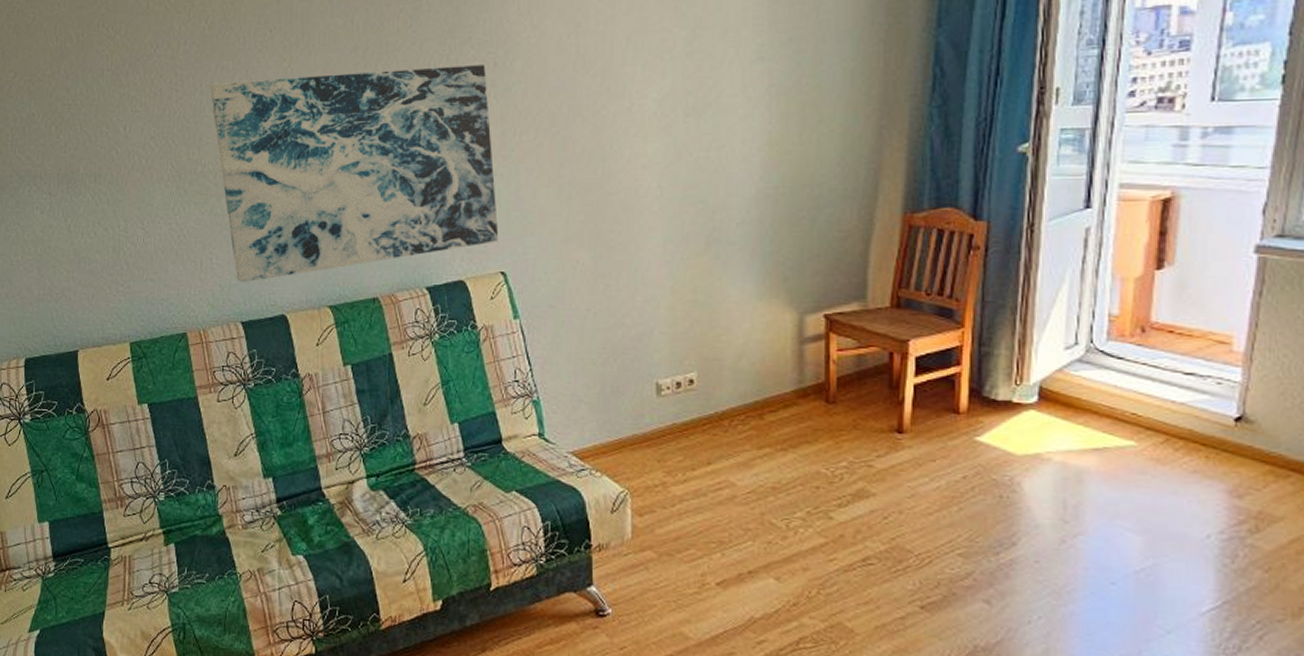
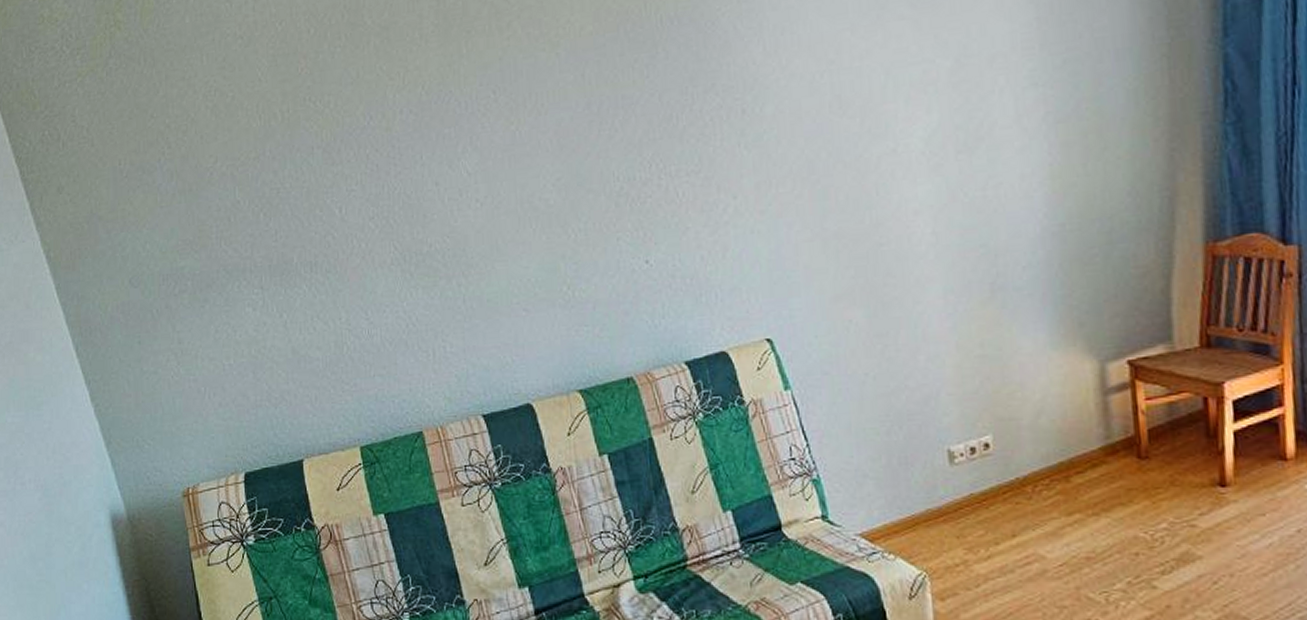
wall art: present [210,65,499,283] -> none [431,113,762,372]

